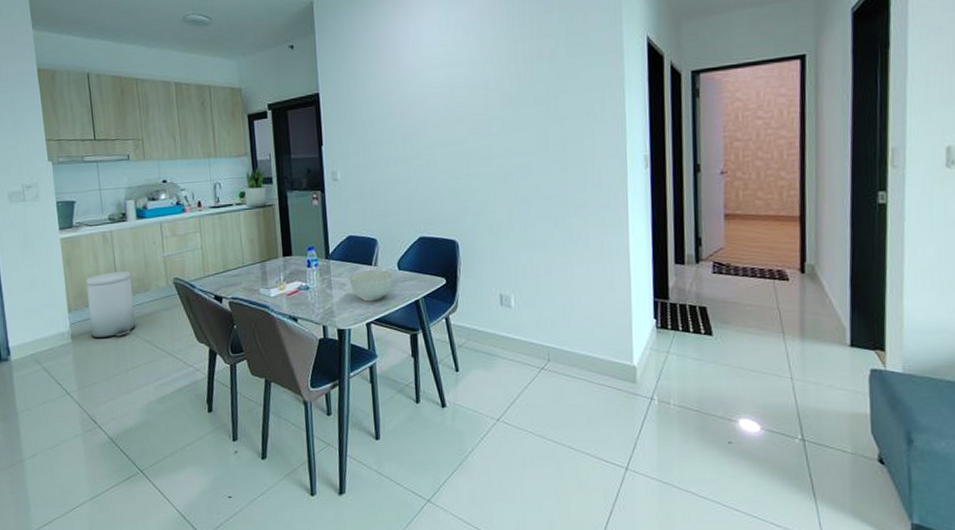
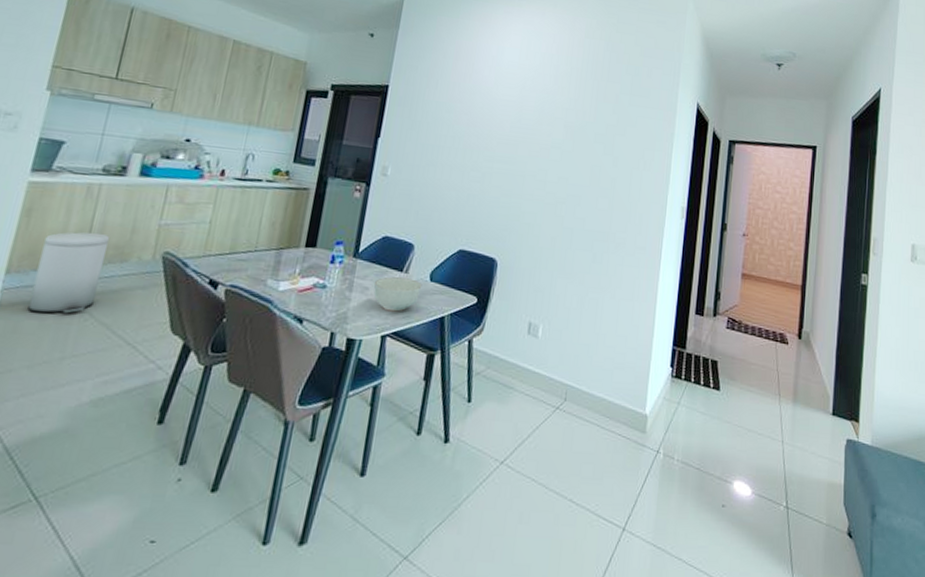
planter: present [244,166,267,208] -> none [277,145,308,189]

